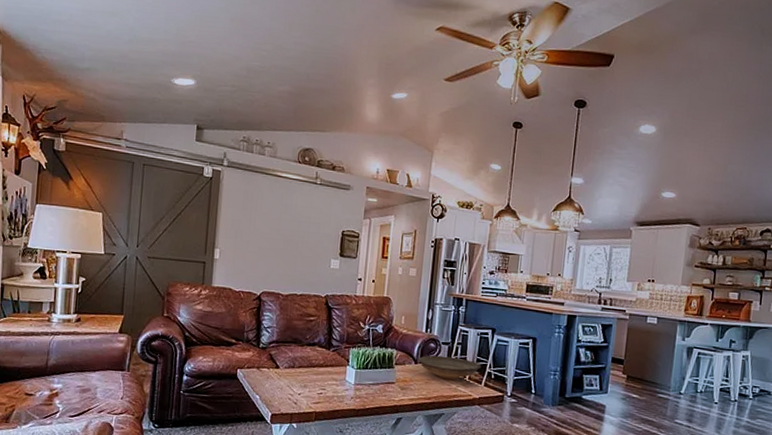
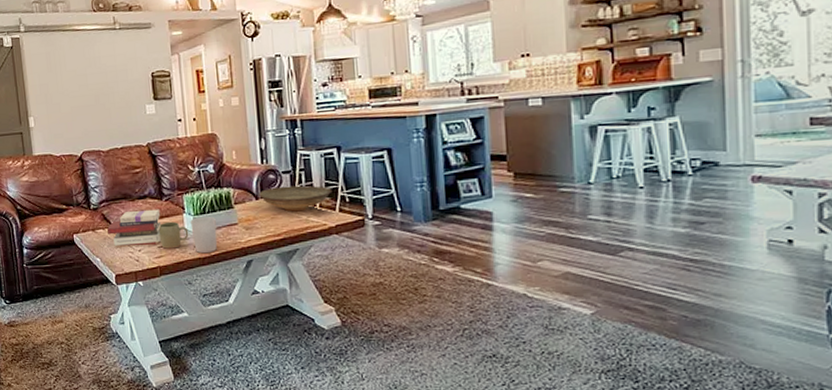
books: none [272,356,326,391] -> present [107,209,162,246]
mug: none [320,371,349,397] -> present [158,221,189,249]
candle holder: none [351,371,376,406] -> present [190,216,218,254]

